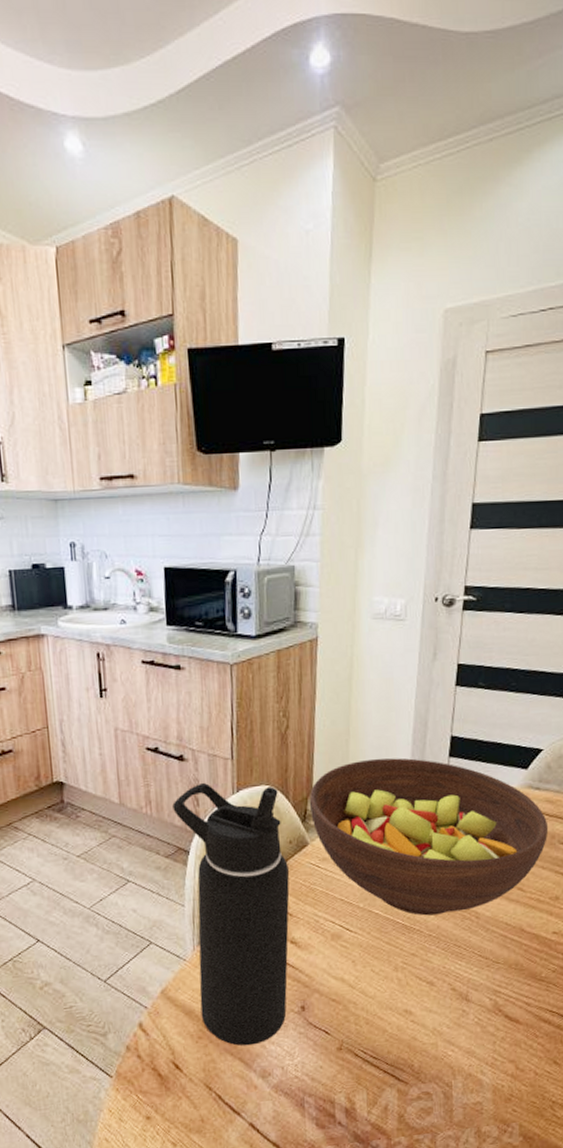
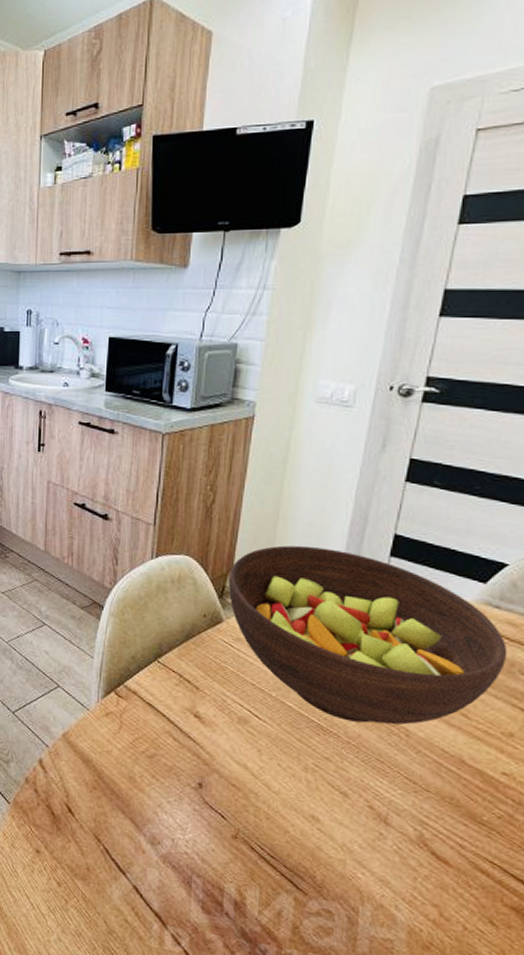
water bottle: present [172,783,290,1046] -> none [92,544,201,810]

